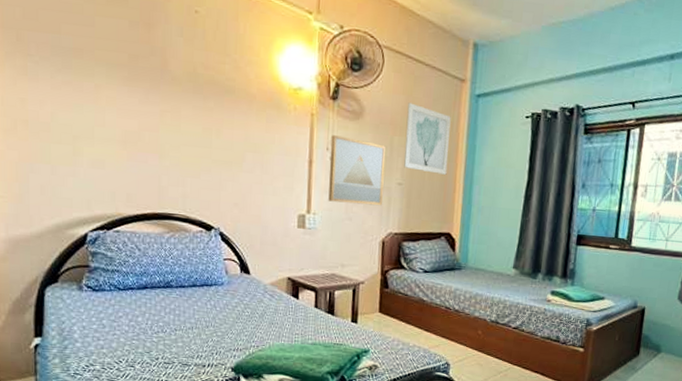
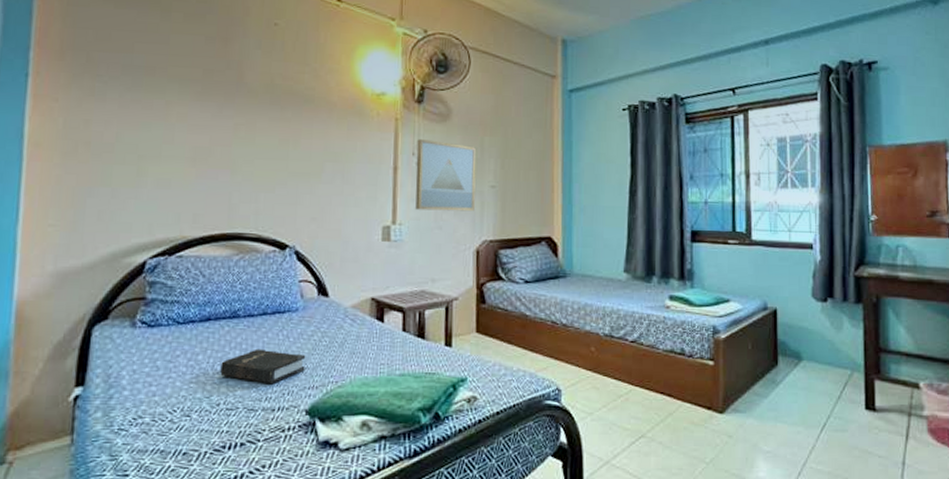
hardback book: none [158,315,231,344] -> present [220,348,306,383]
wall art: present [404,102,451,175] -> none [496,101,544,174]

